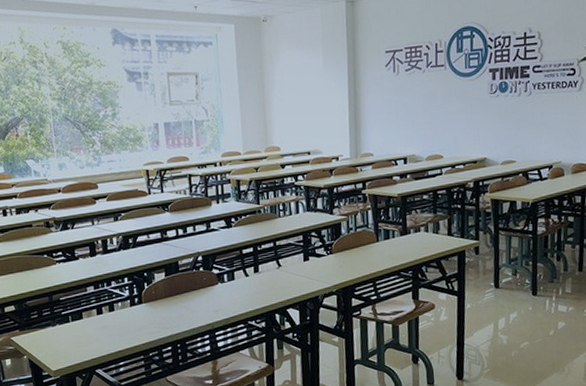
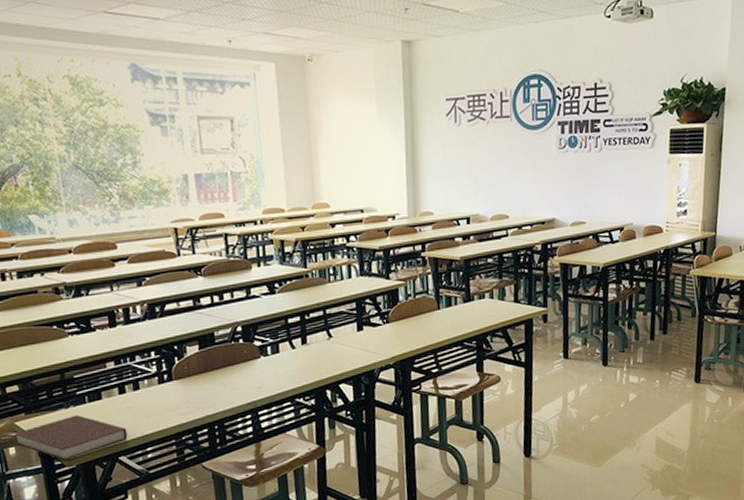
notebook: none [10,332,104,372] -> present [14,415,128,461]

